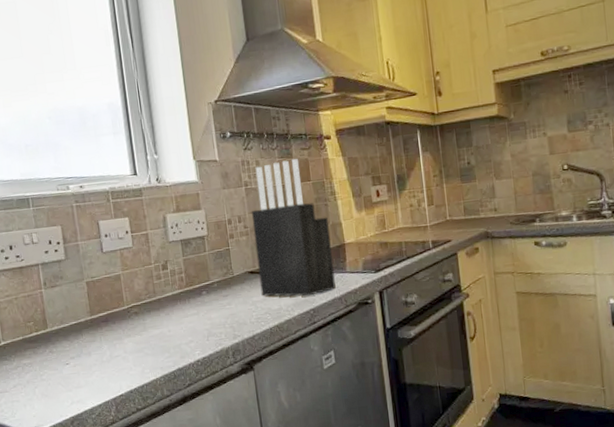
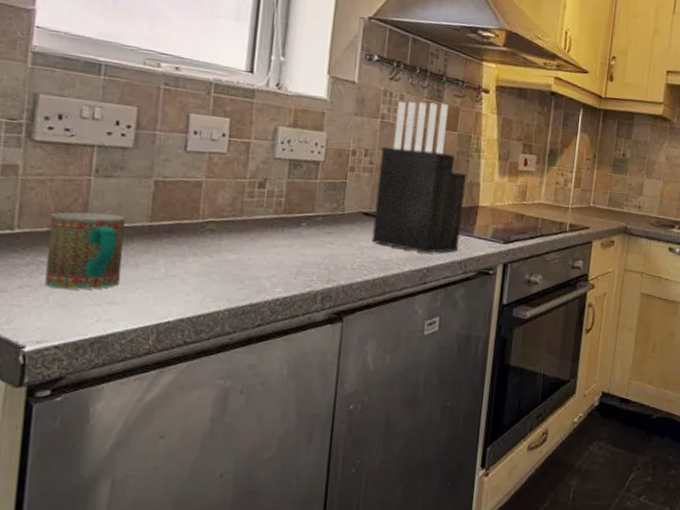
mug: none [22,316,81,383] -> present [45,212,125,290]

